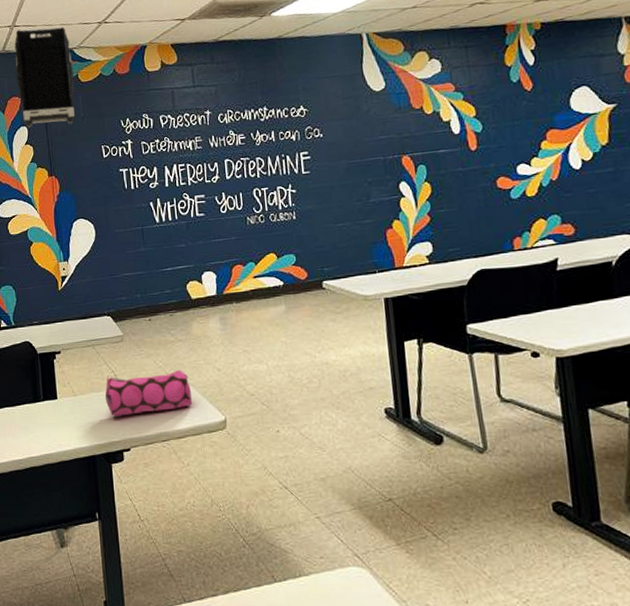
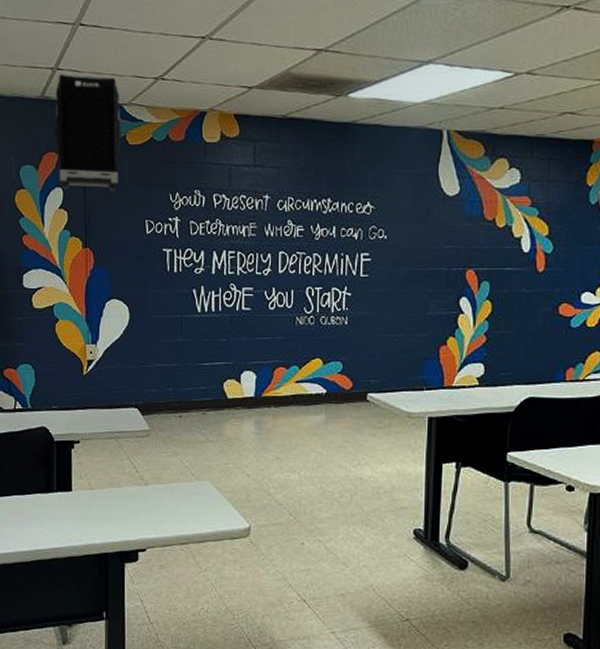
pencil case: present [105,369,193,417] -> none [124,471,217,515]

